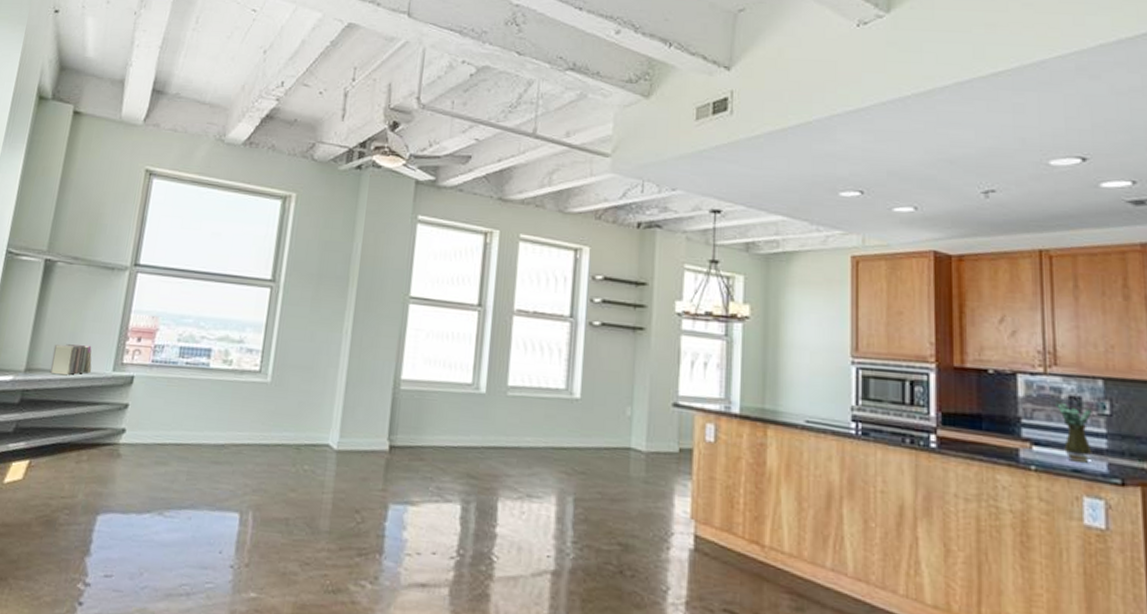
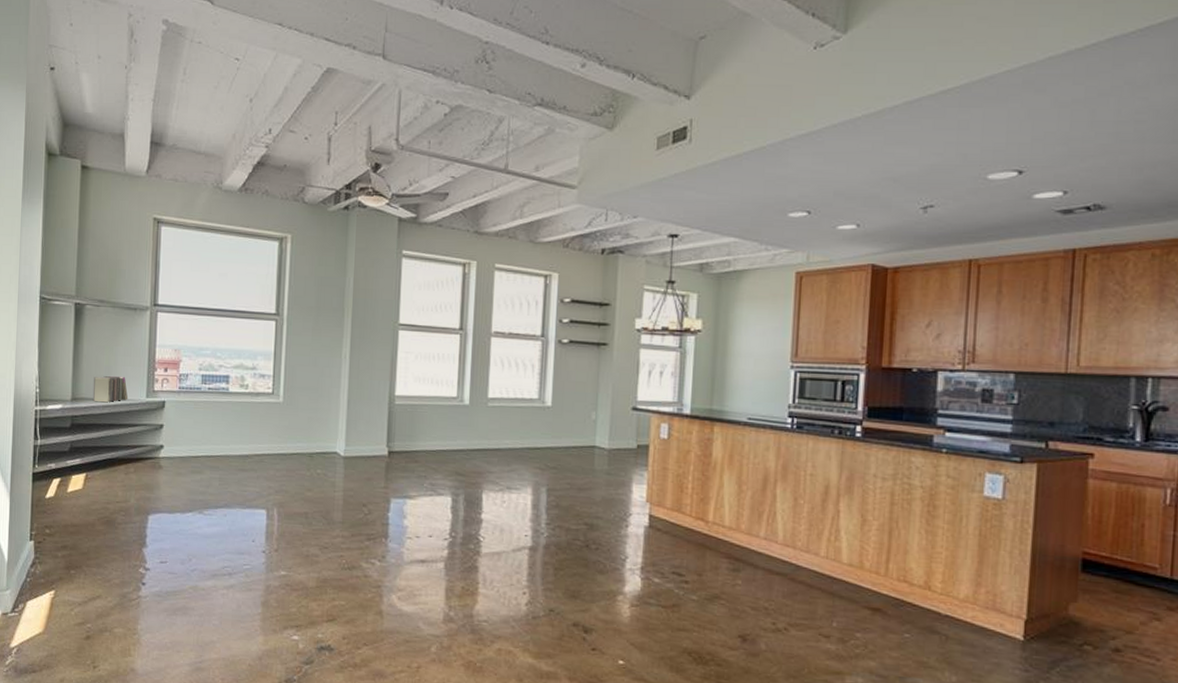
vase: present [1055,400,1092,463] -> none [969,393,1002,445]

